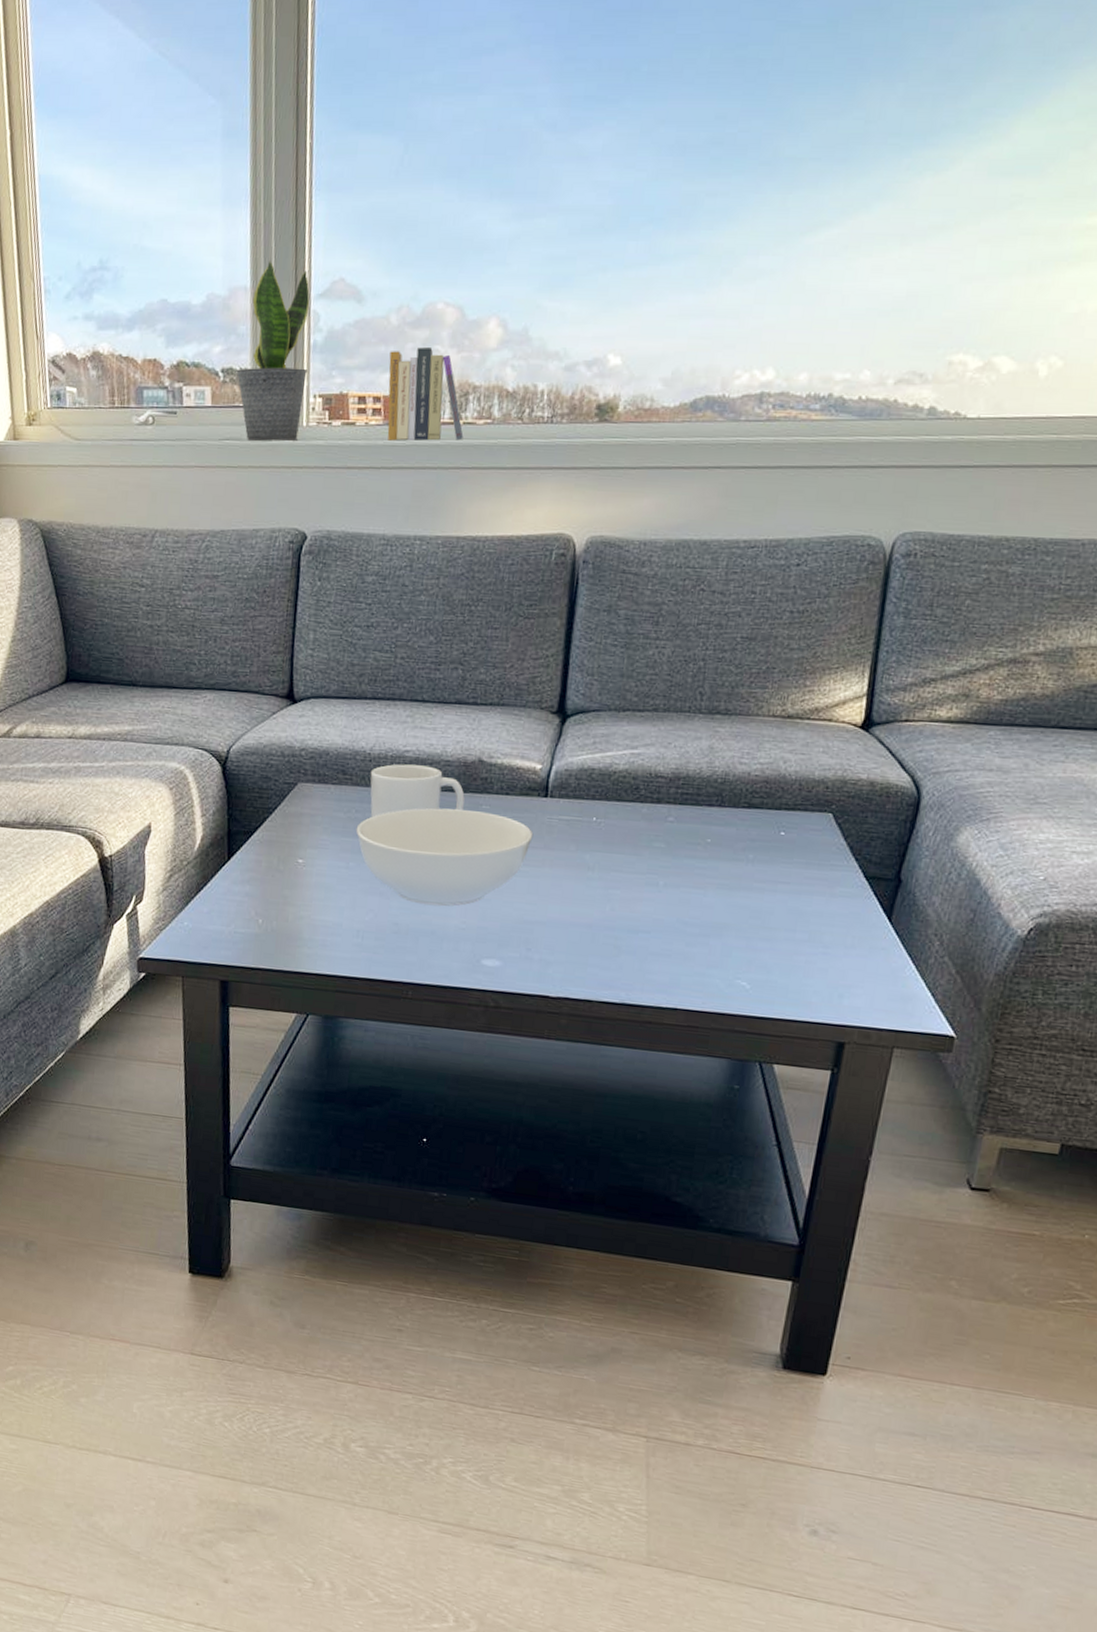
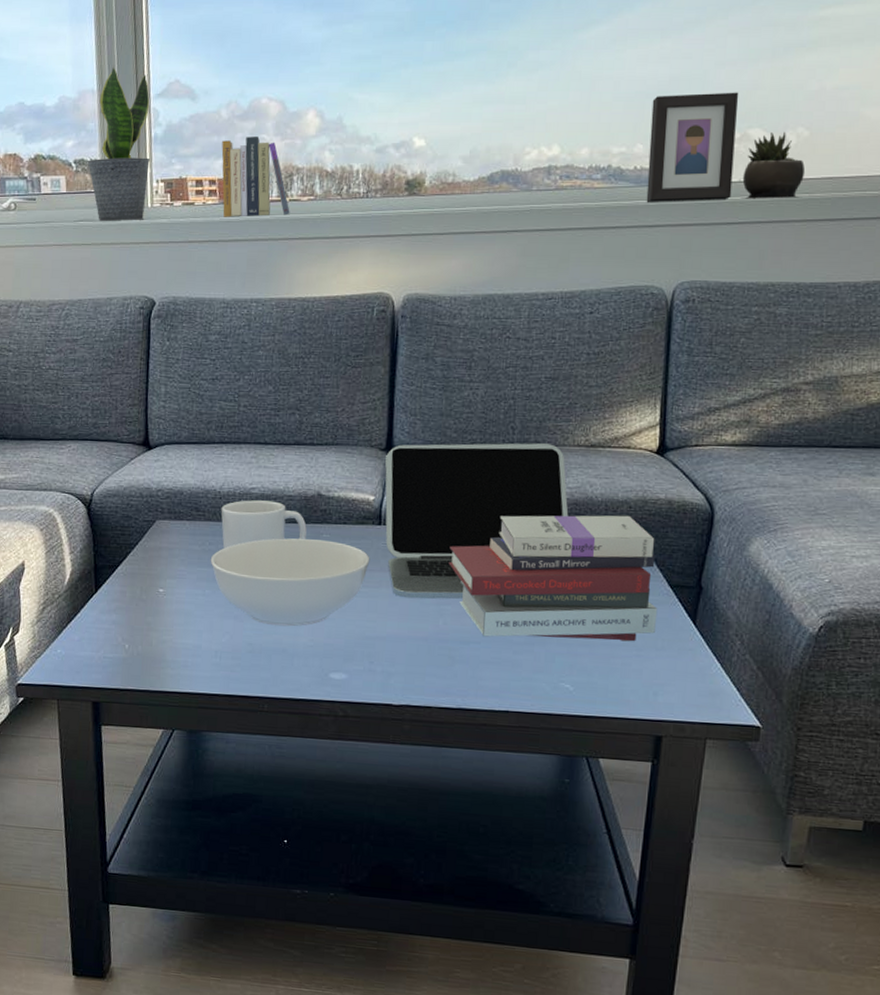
laptop: none [551,708,758,883] -> present [385,443,569,599]
books: none [620,792,853,937] -> present [449,515,658,641]
picture frame: none [869,312,986,441] -> present [646,92,739,203]
succulent plant: none [979,360,1055,440] -> present [741,131,806,199]

